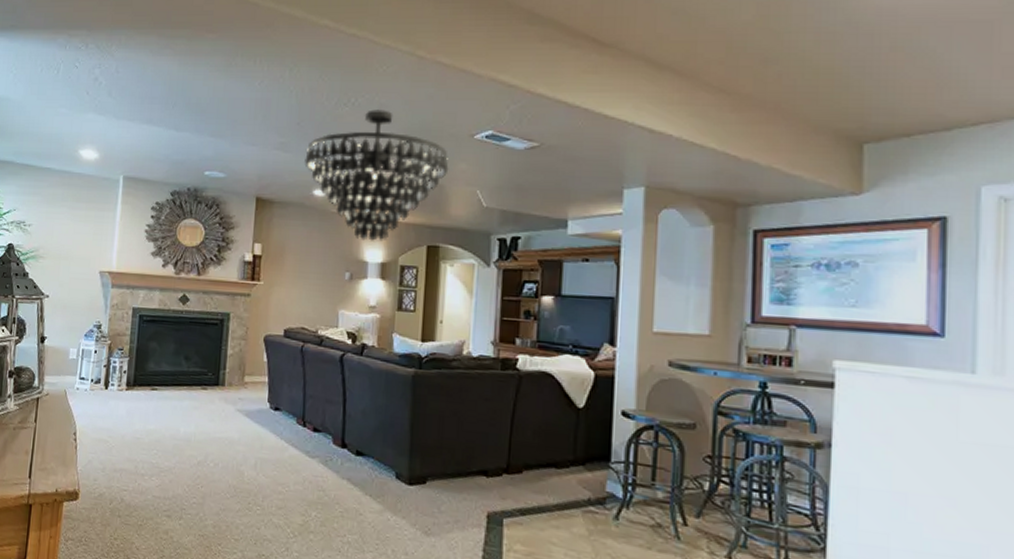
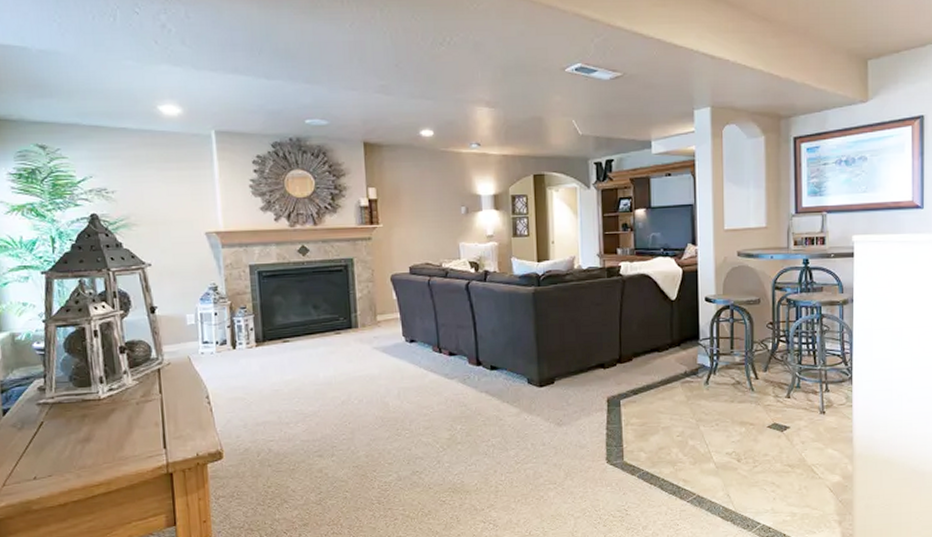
chandelier: present [304,109,449,242] -> none [408,47,546,176]

